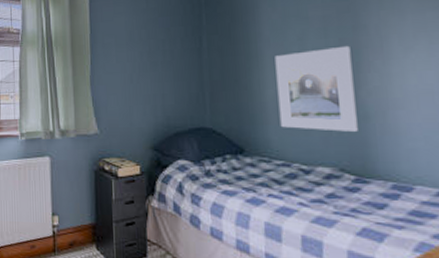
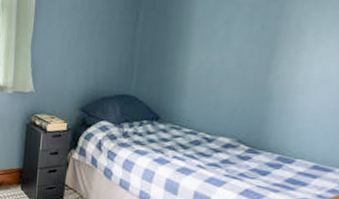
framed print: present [275,45,358,132] -> none [195,33,270,110]

